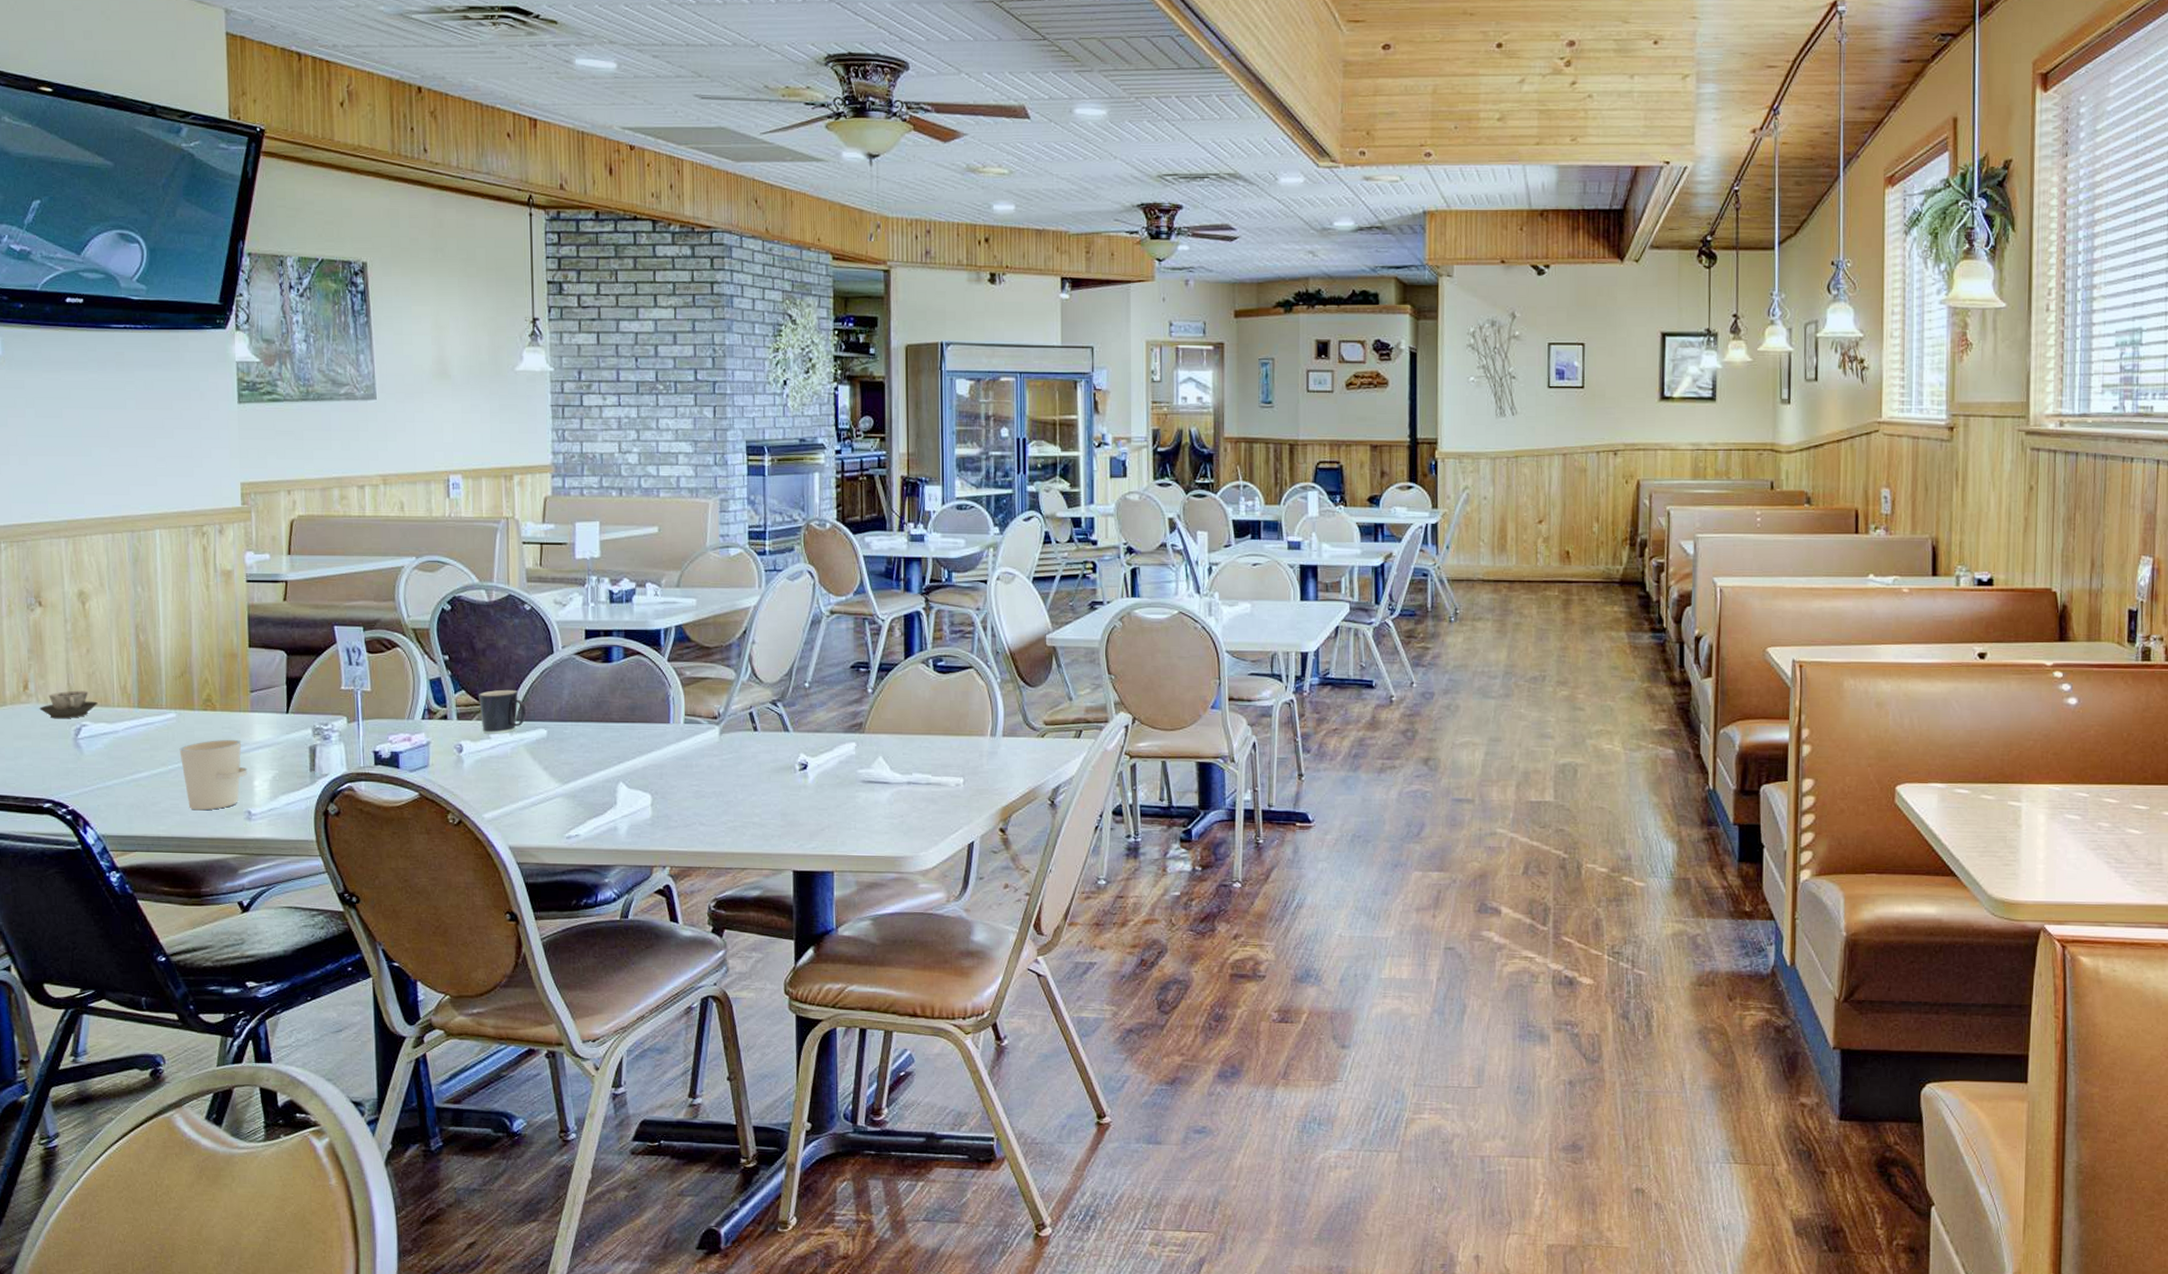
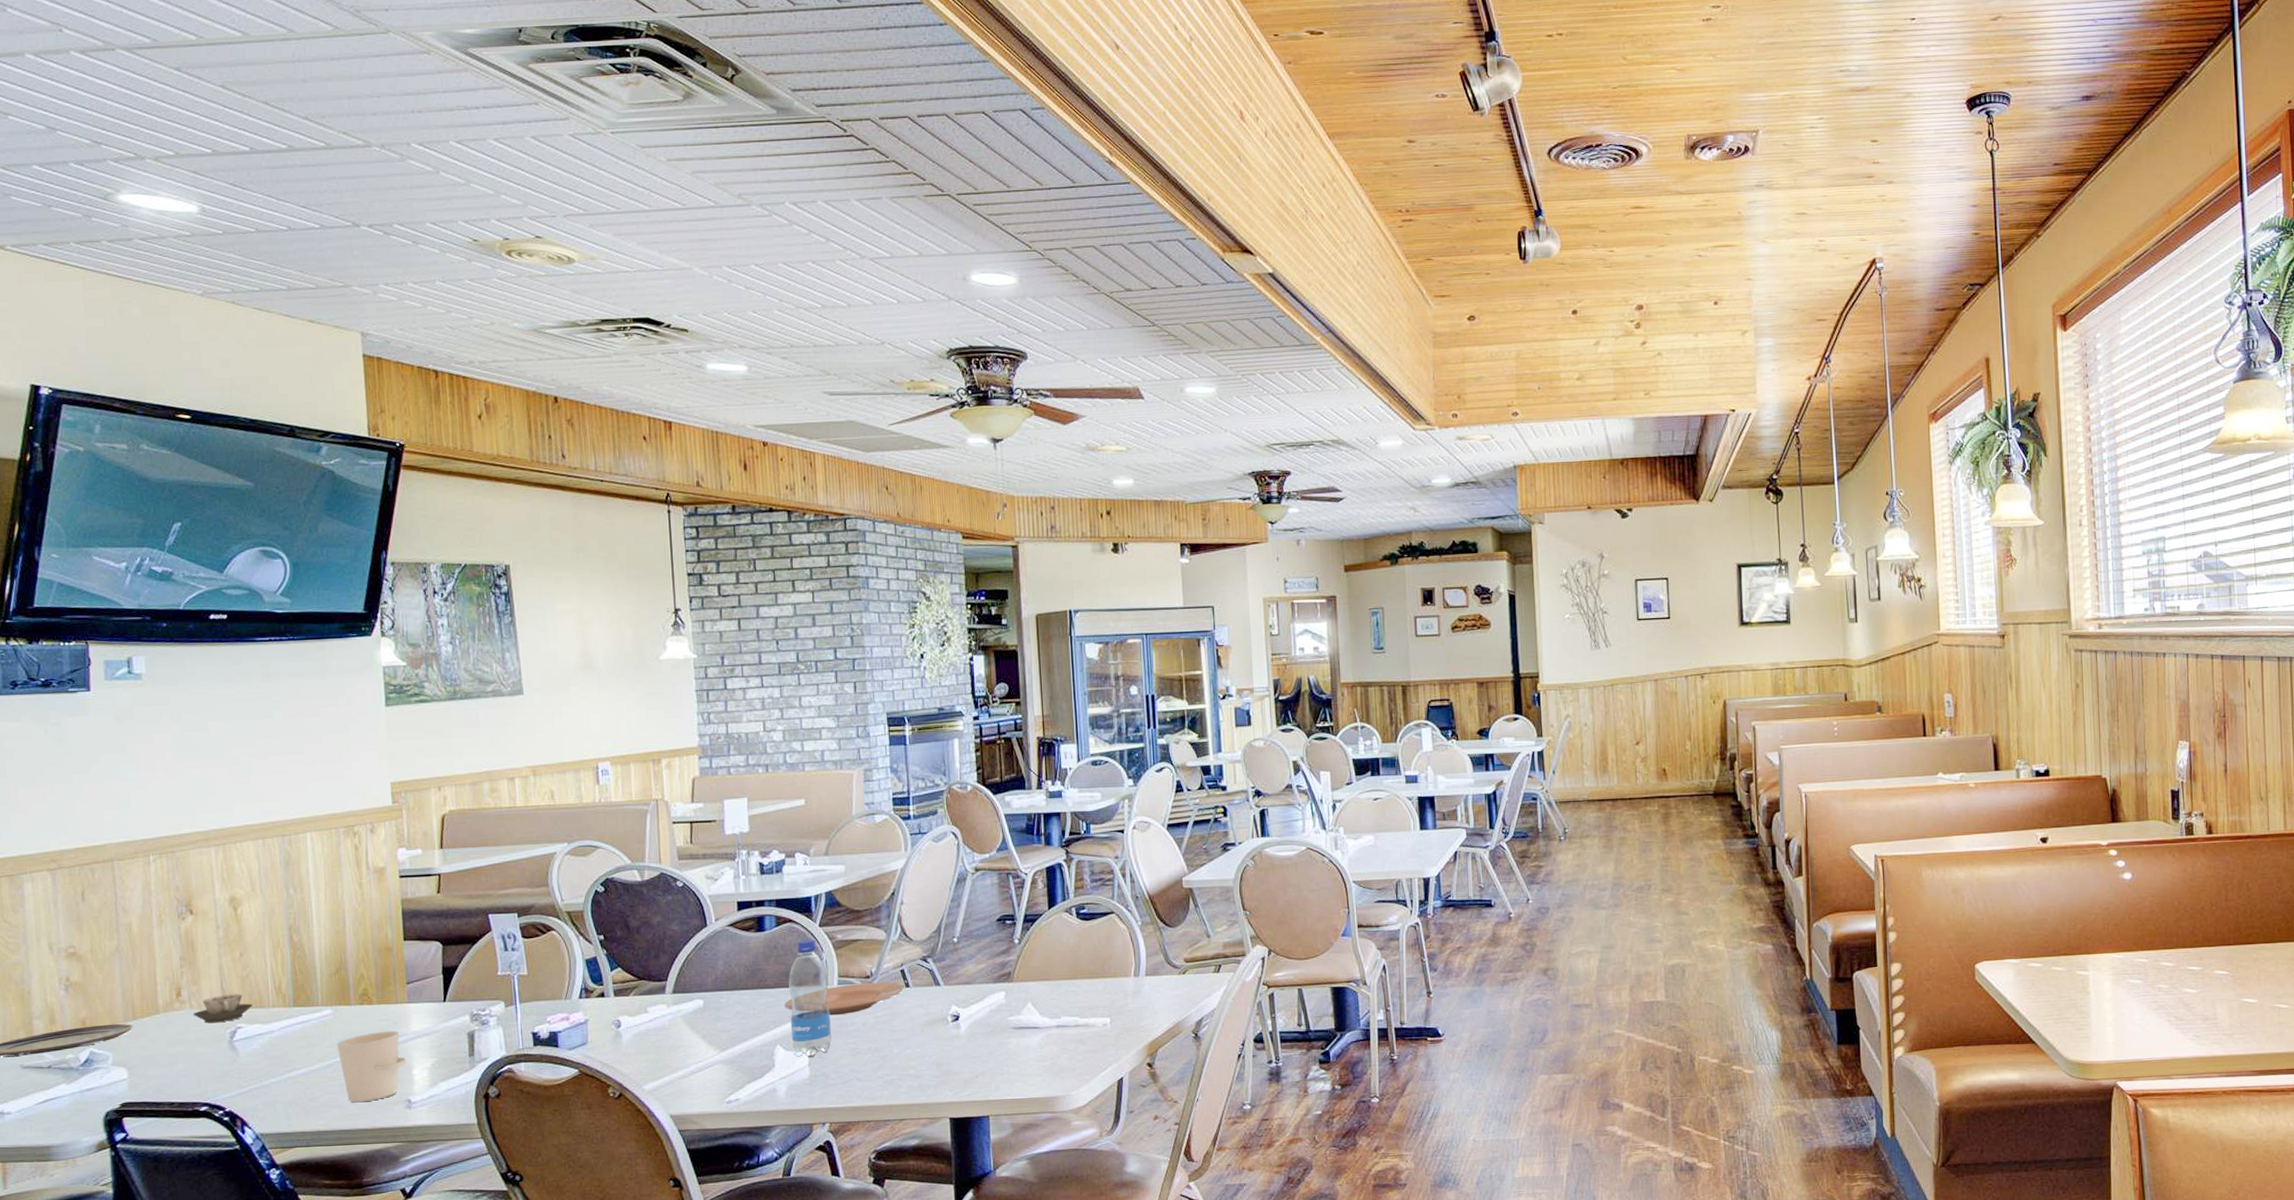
mug: present [479,689,526,735] -> none [635,963,682,1009]
plate: none [629,723,752,756] -> present [784,982,904,1016]
bottle: none [634,674,675,798] -> present [788,939,832,1058]

